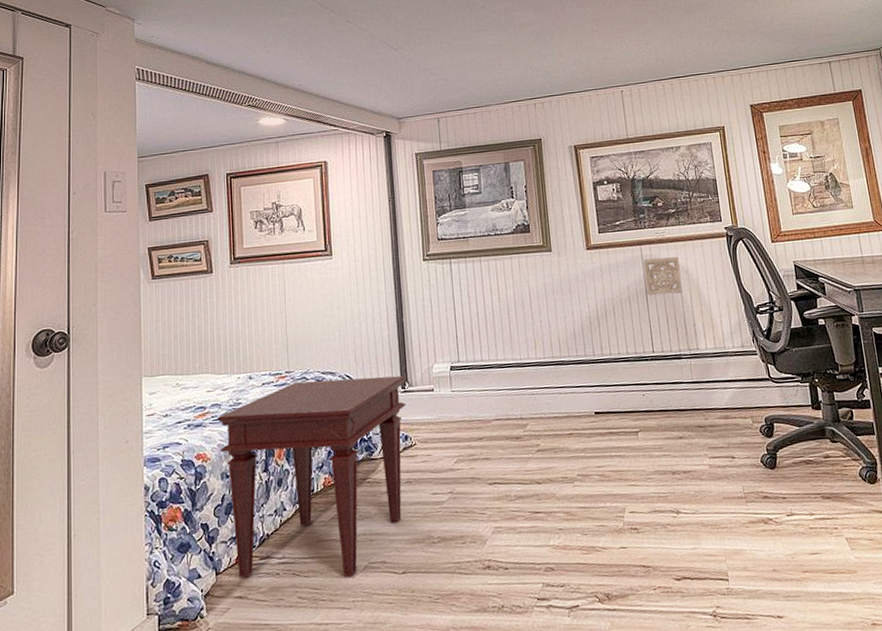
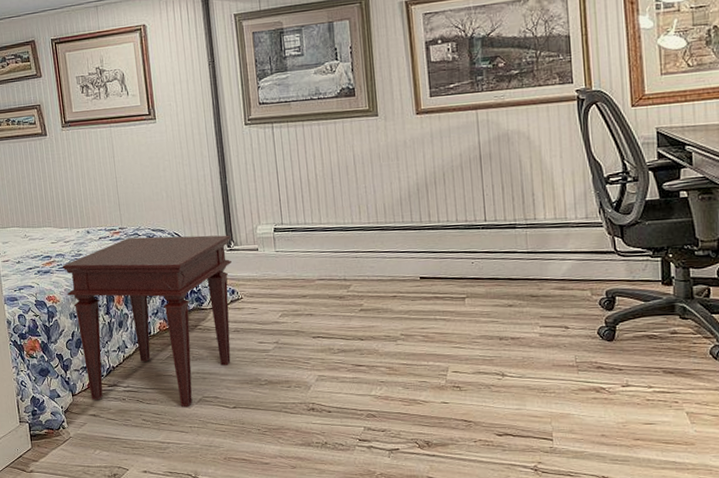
wall ornament: present [643,257,683,296] -> none [479,122,522,163]

